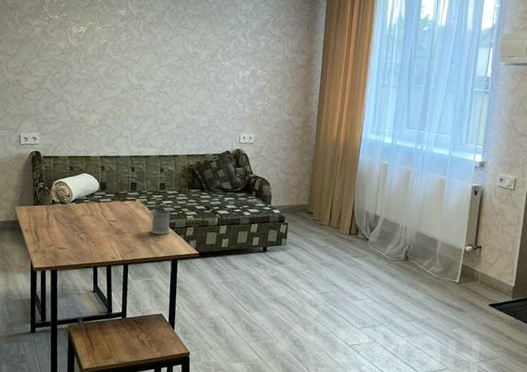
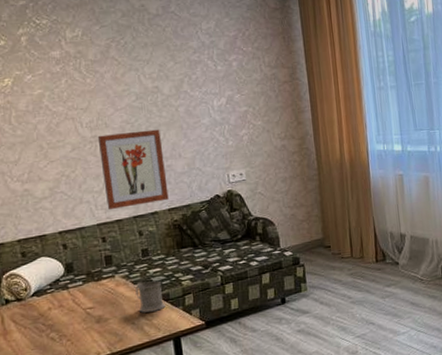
wall art: none [140,85,192,148] -> present [97,129,169,210]

